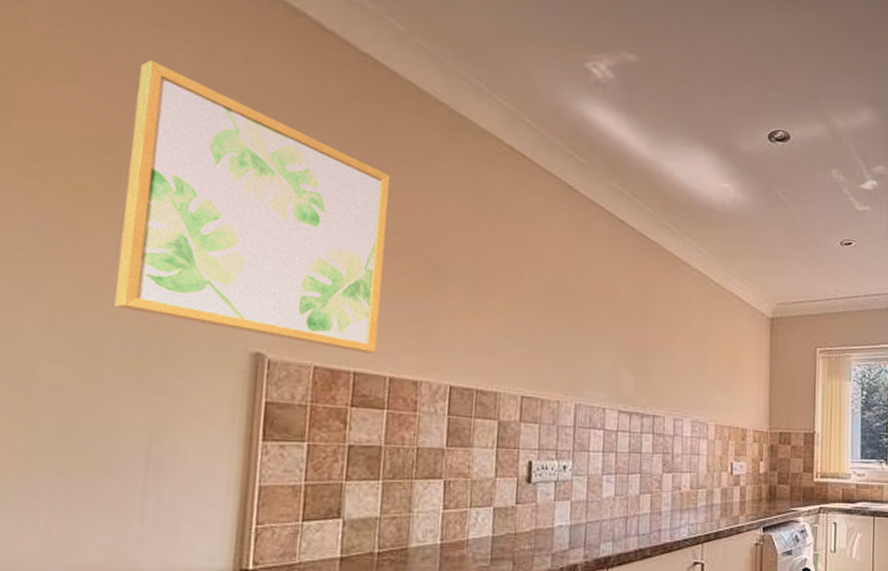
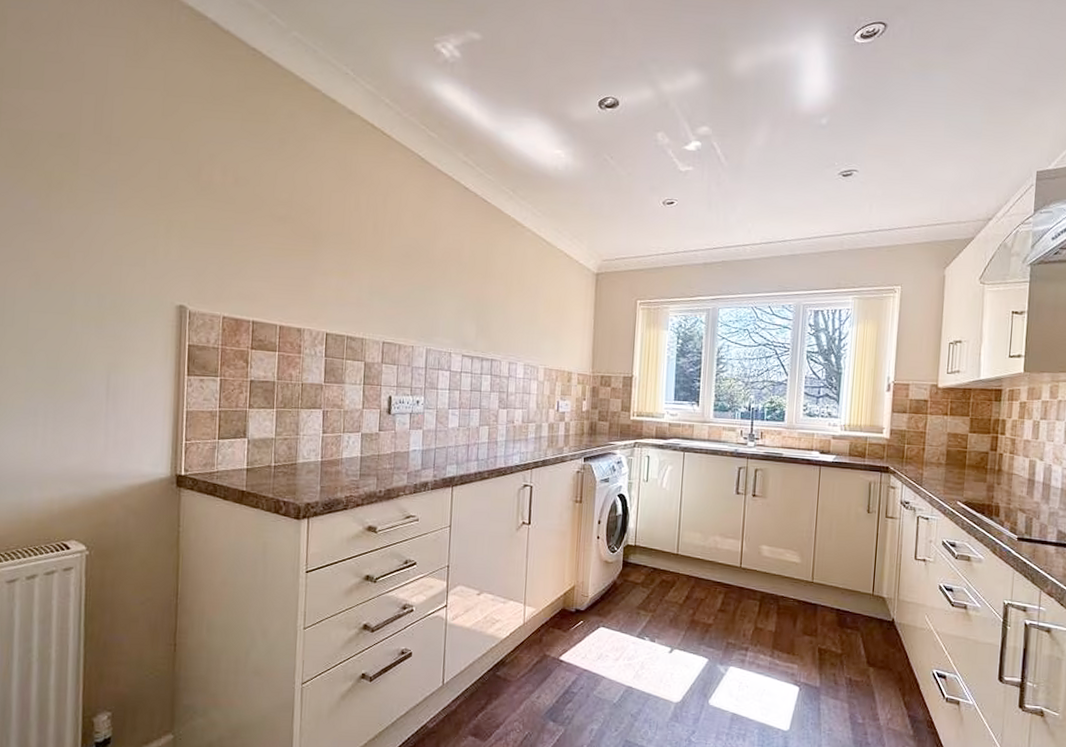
wall art: present [114,60,390,353] -> none [78,66,276,306]

